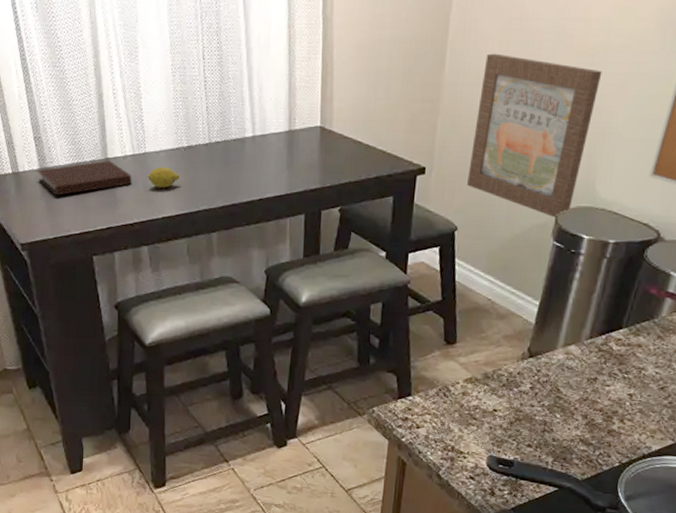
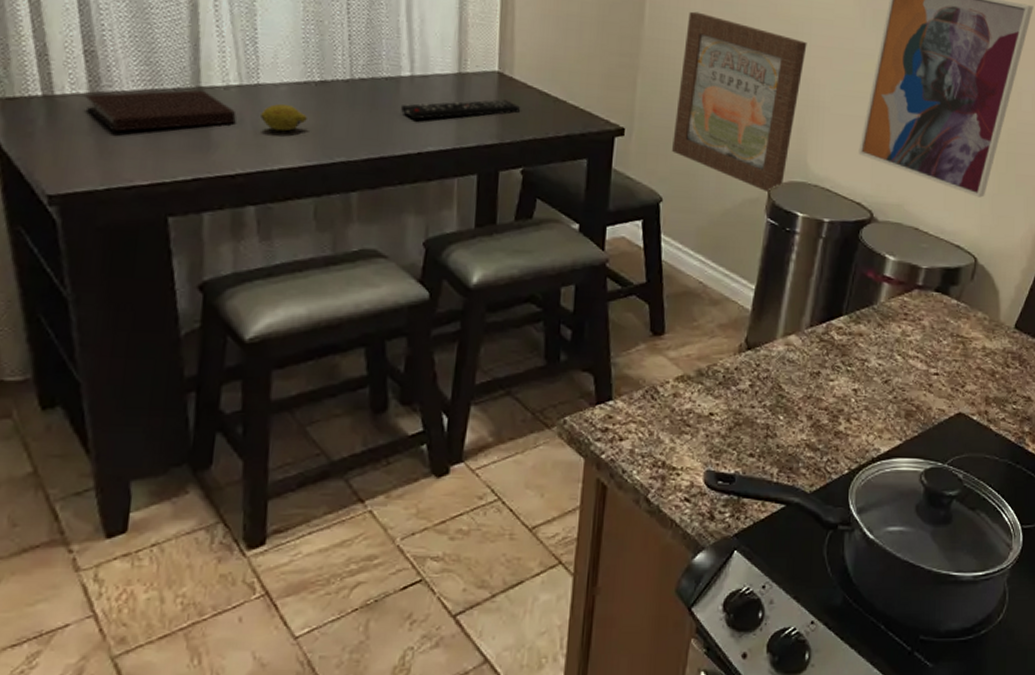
remote control: none [245,150,338,172] -> present [400,99,520,120]

